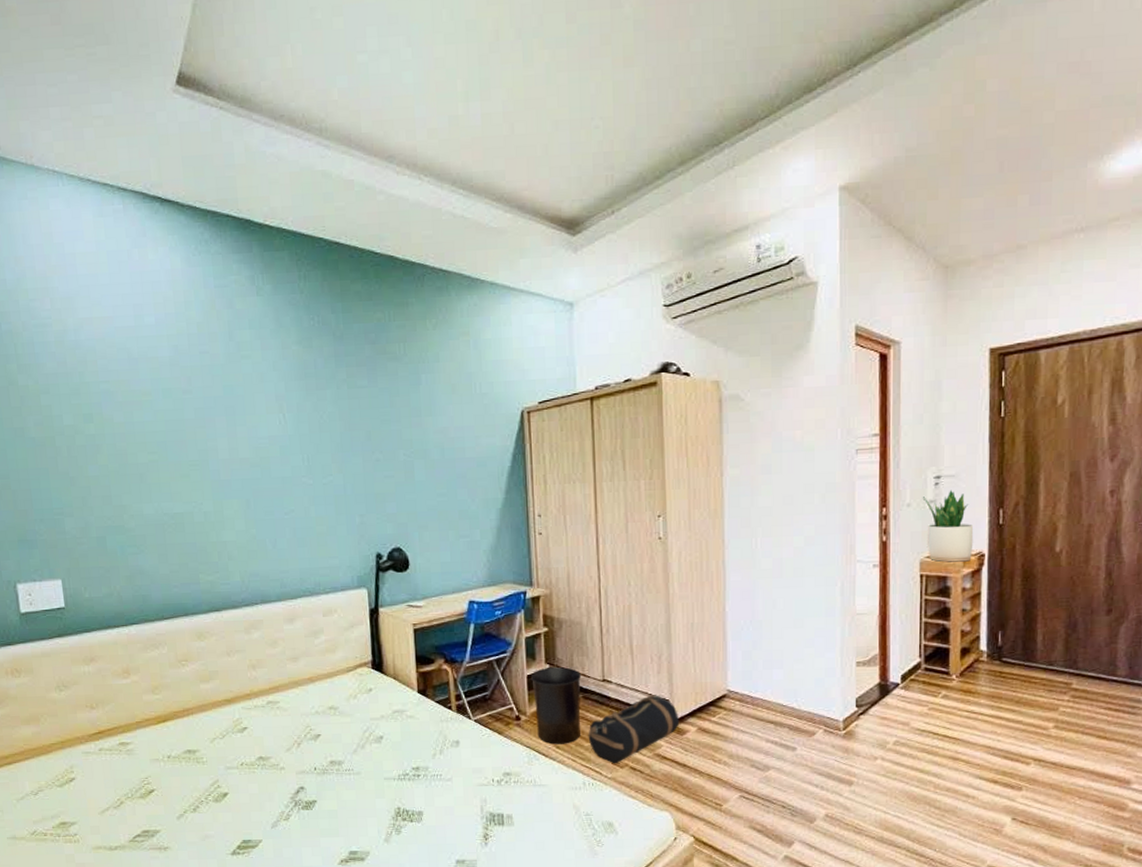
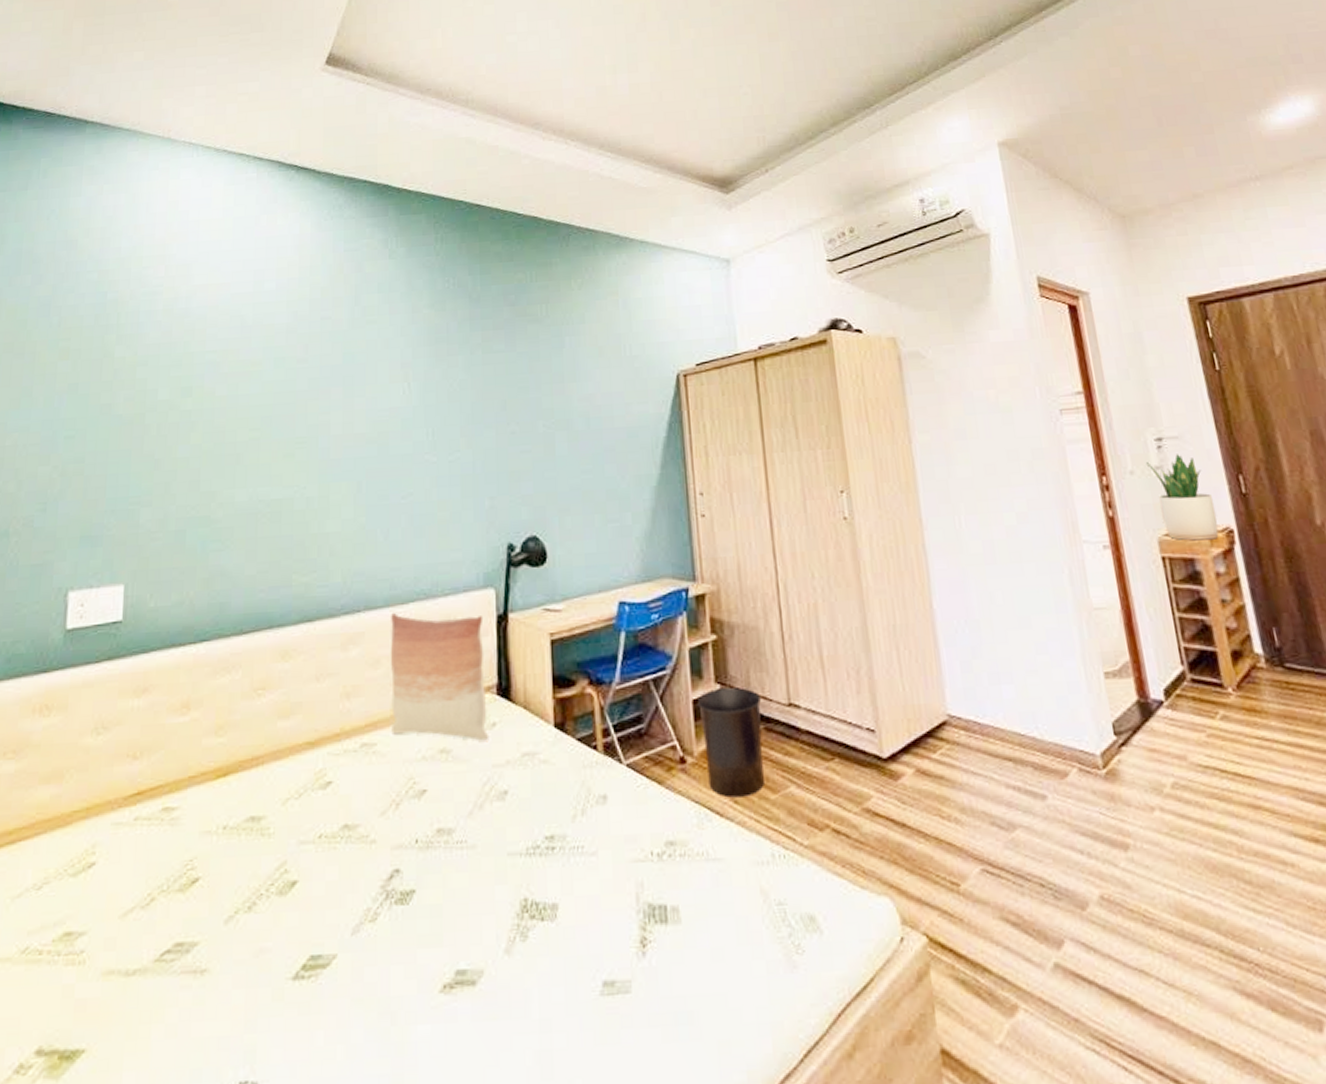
pillow: none [283,606,366,702] -> present [391,613,488,741]
duffel bag: present [588,695,680,763] -> none [774,723,891,824]

